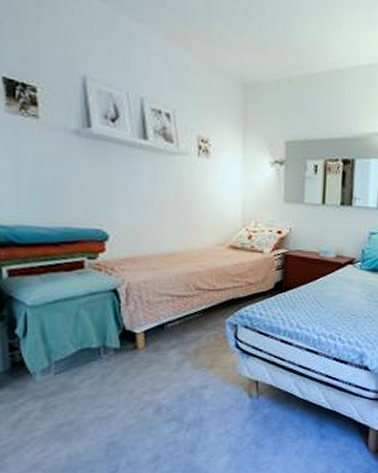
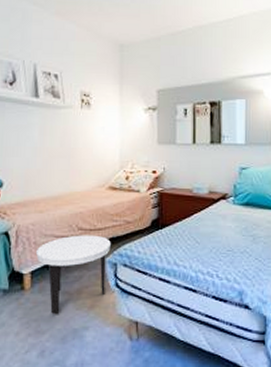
side table: none [148,295,231,374] -> present [35,235,111,315]

